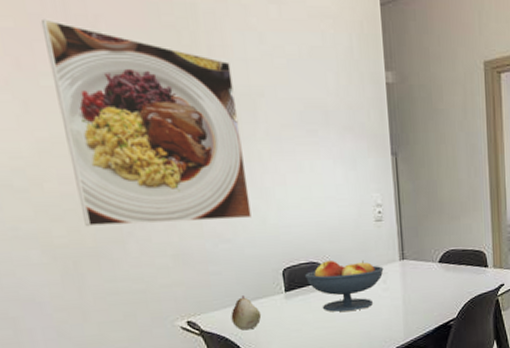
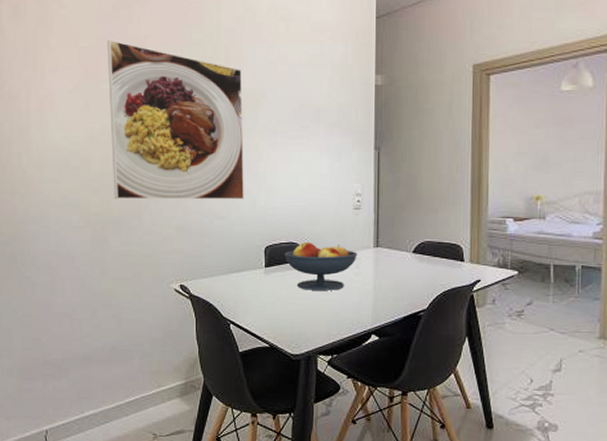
fruit: present [231,295,262,331] -> none [216,267,242,298]

